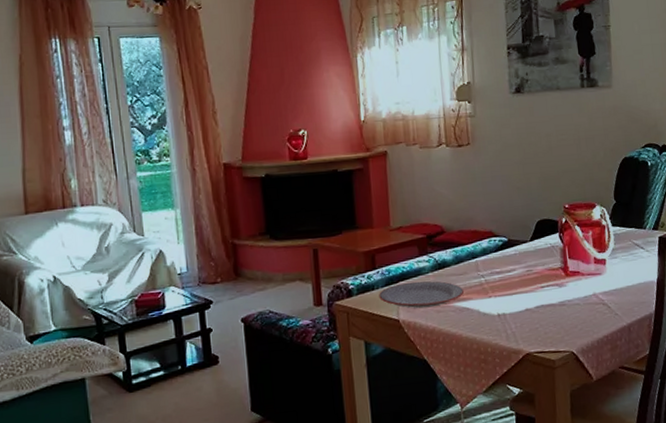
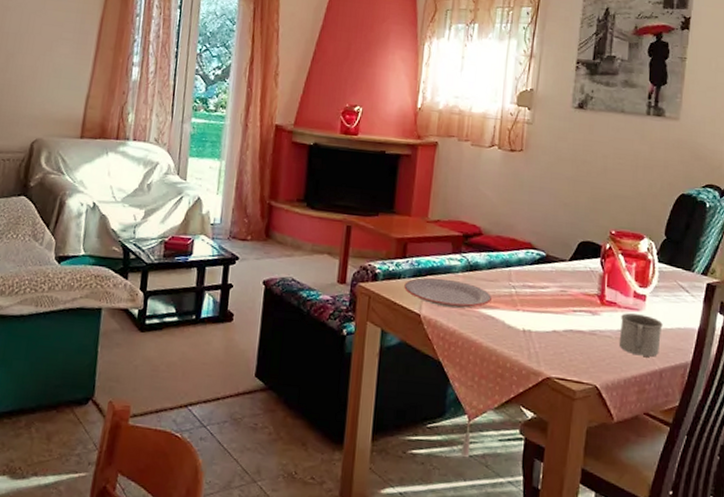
mug: none [585,277,625,316] -> present [618,313,663,357]

